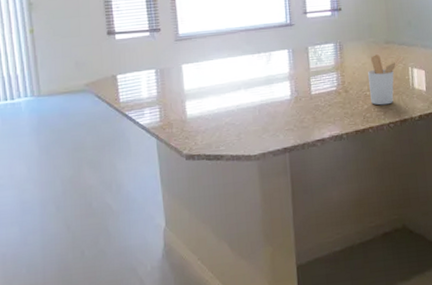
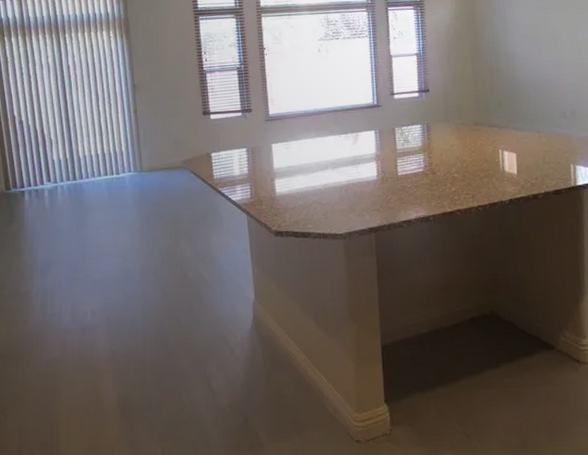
utensil holder: present [368,54,404,106] -> none [456,136,494,188]

